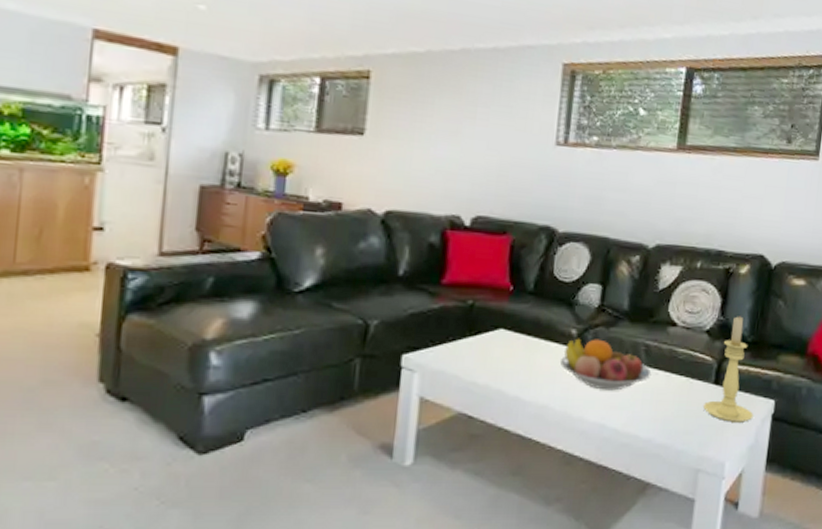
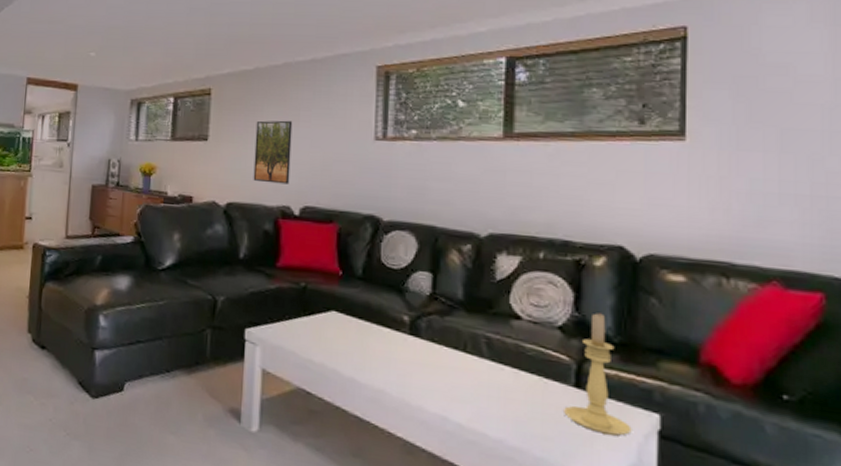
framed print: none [418,115,468,191] -> present [253,120,293,185]
fruit bowl: present [560,338,652,391] -> none [394,325,496,383]

